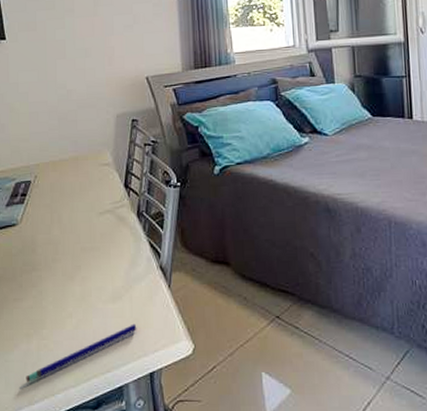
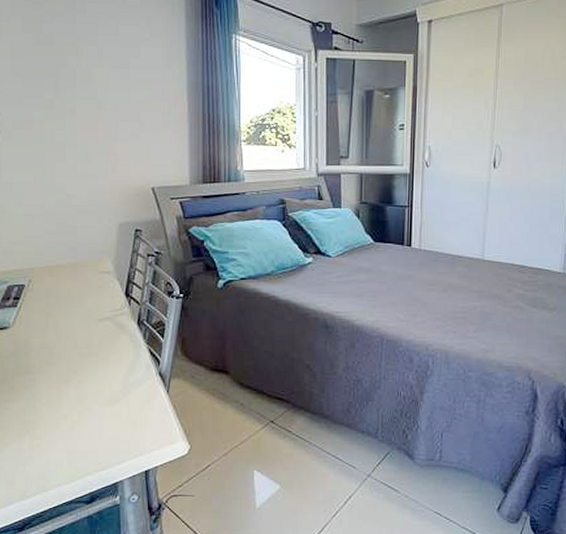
pen: present [26,323,137,382] -> none [17,425,134,479]

